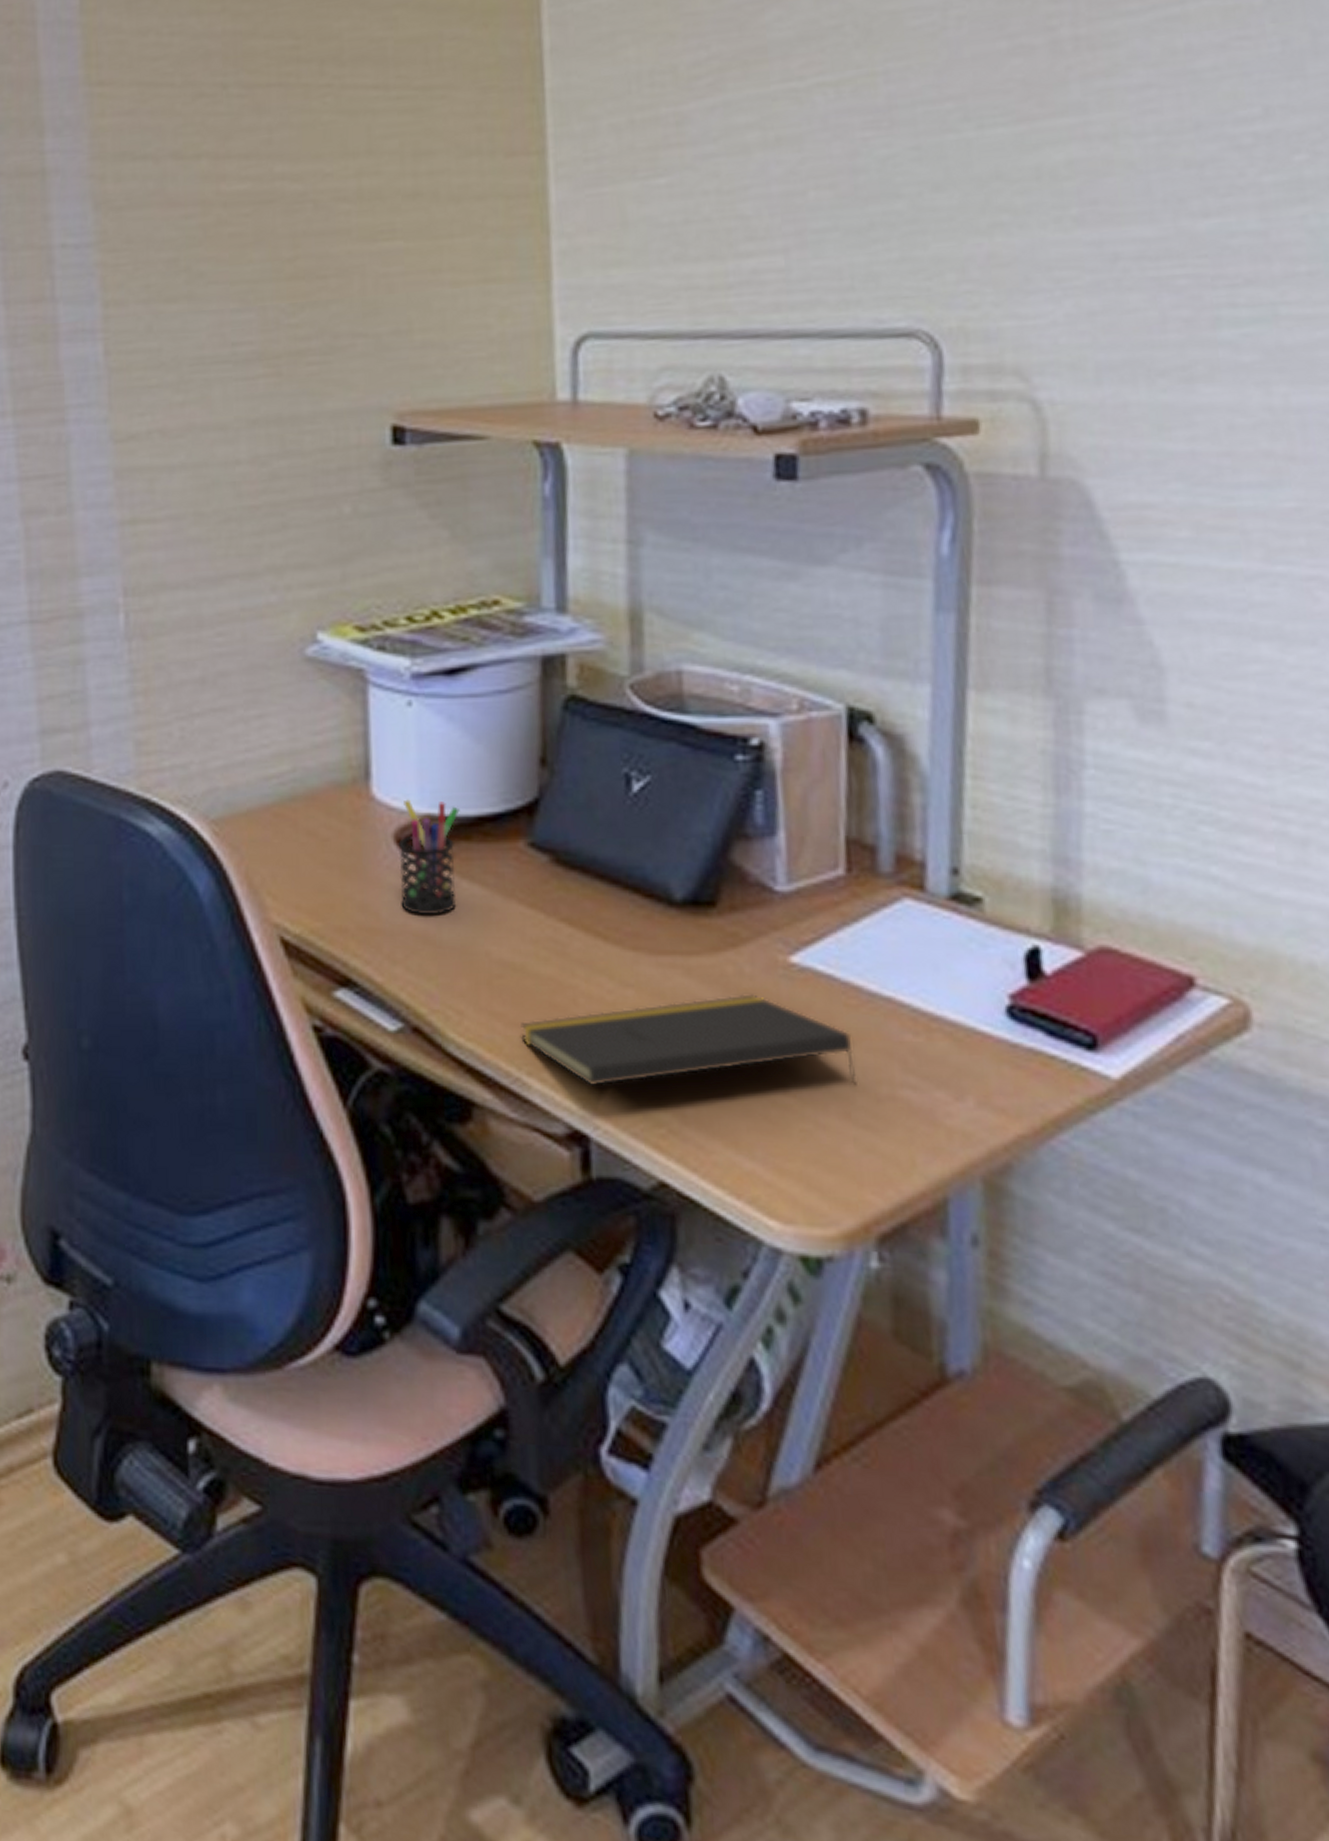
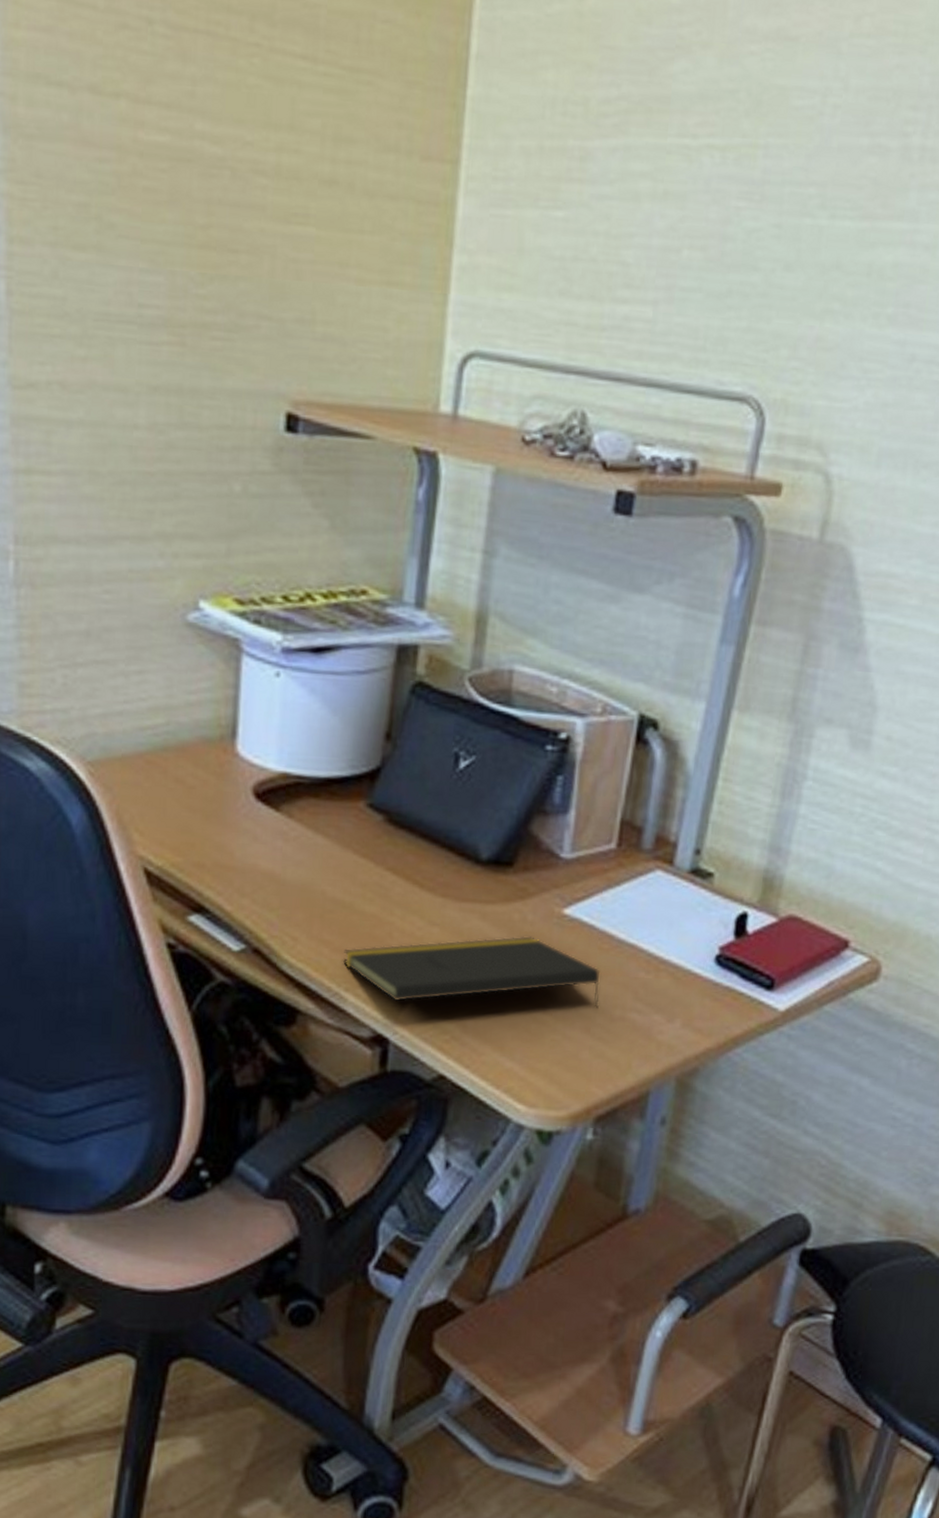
pen holder: present [398,799,460,915] -> none [253,758,312,859]

